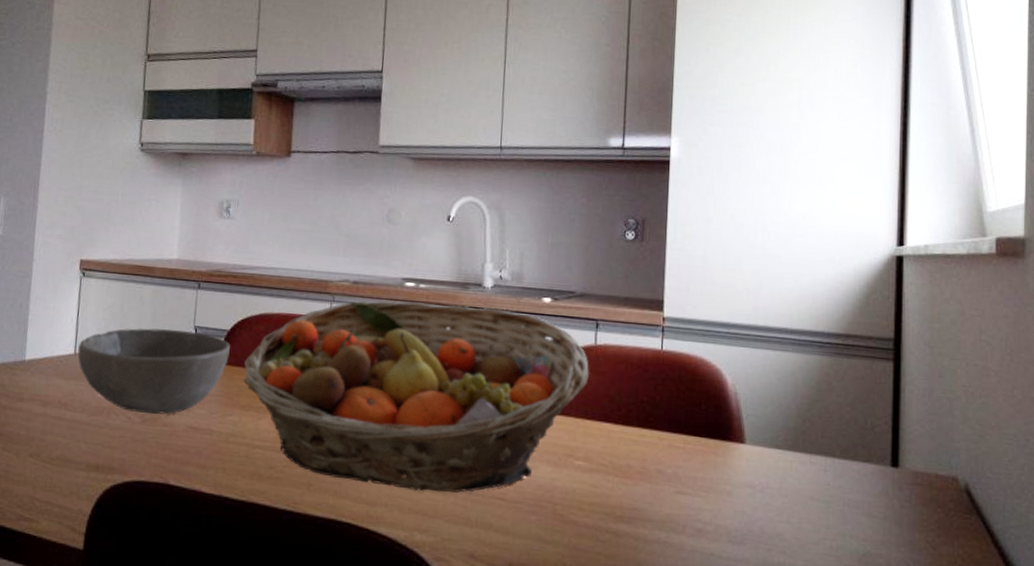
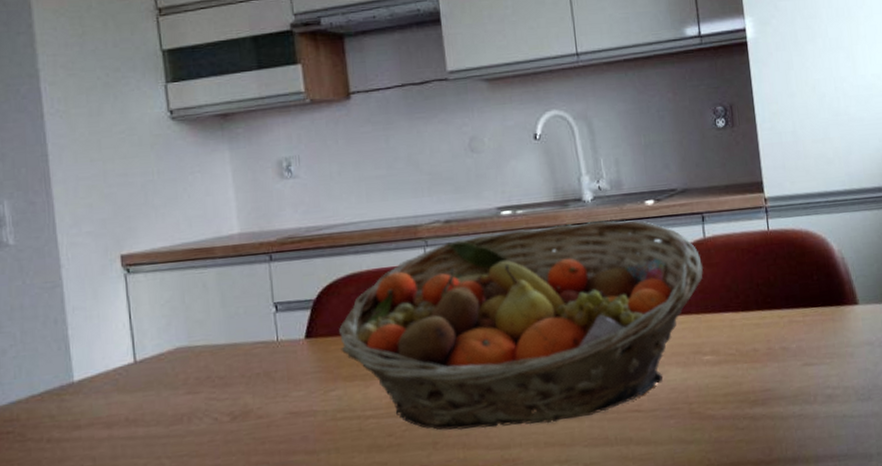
bowl: present [77,328,230,414] -> none [138,308,320,412]

